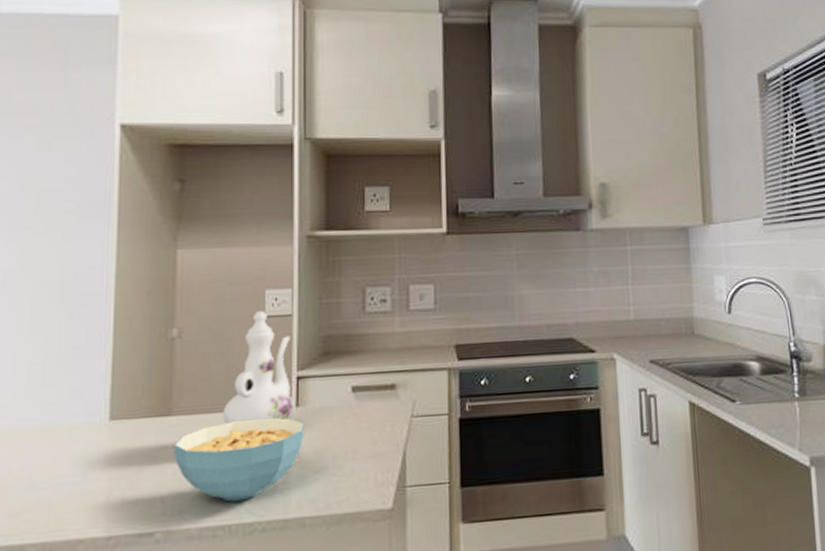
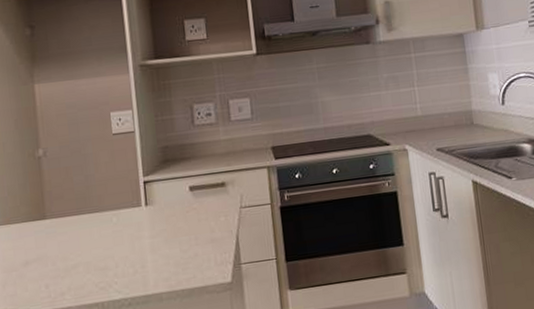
cereal bowl: present [173,417,305,502] -> none [50,215,155,284]
ewer: present [223,310,294,424] -> none [86,129,144,223]

